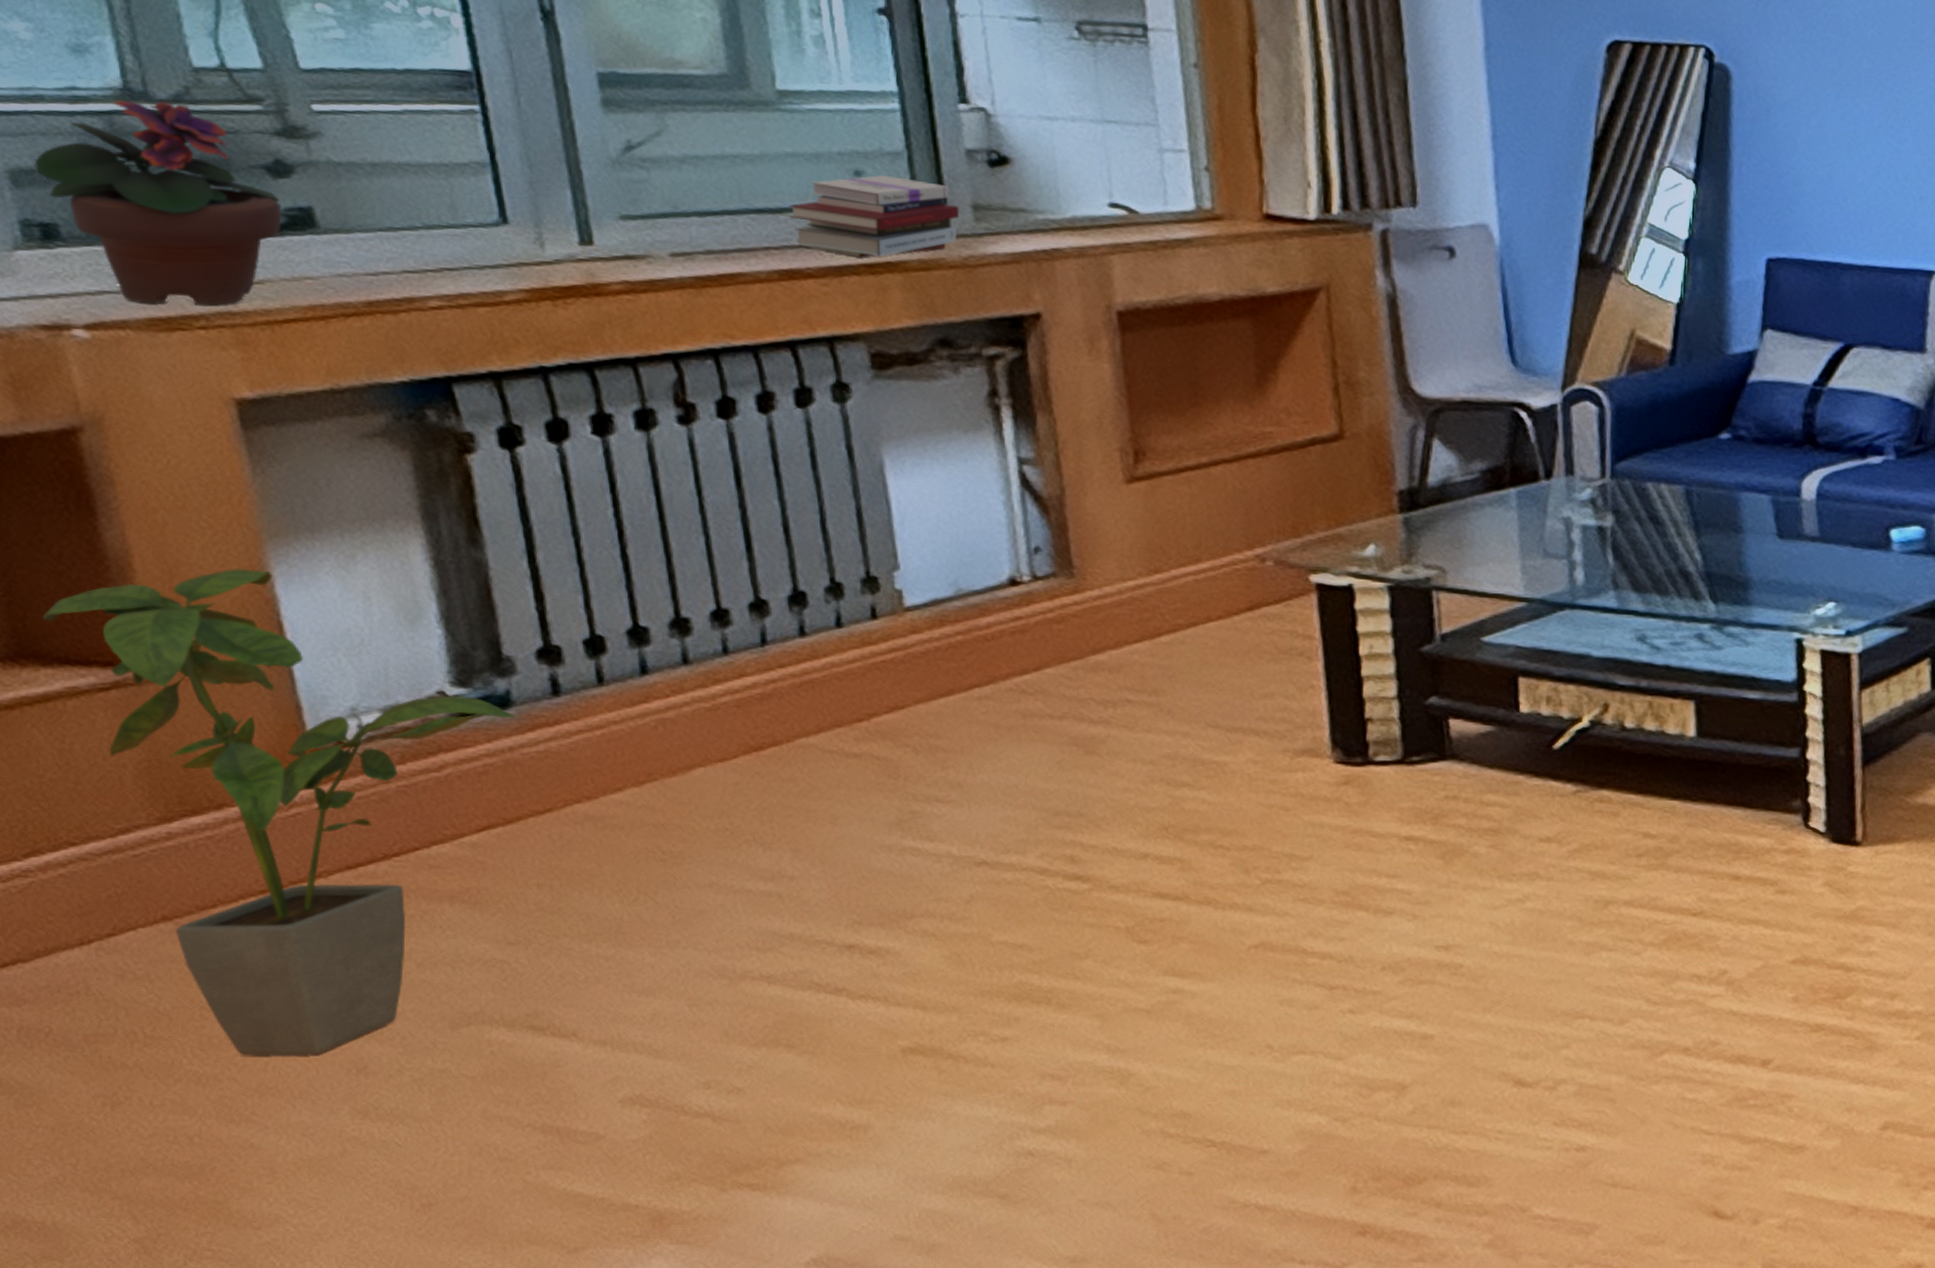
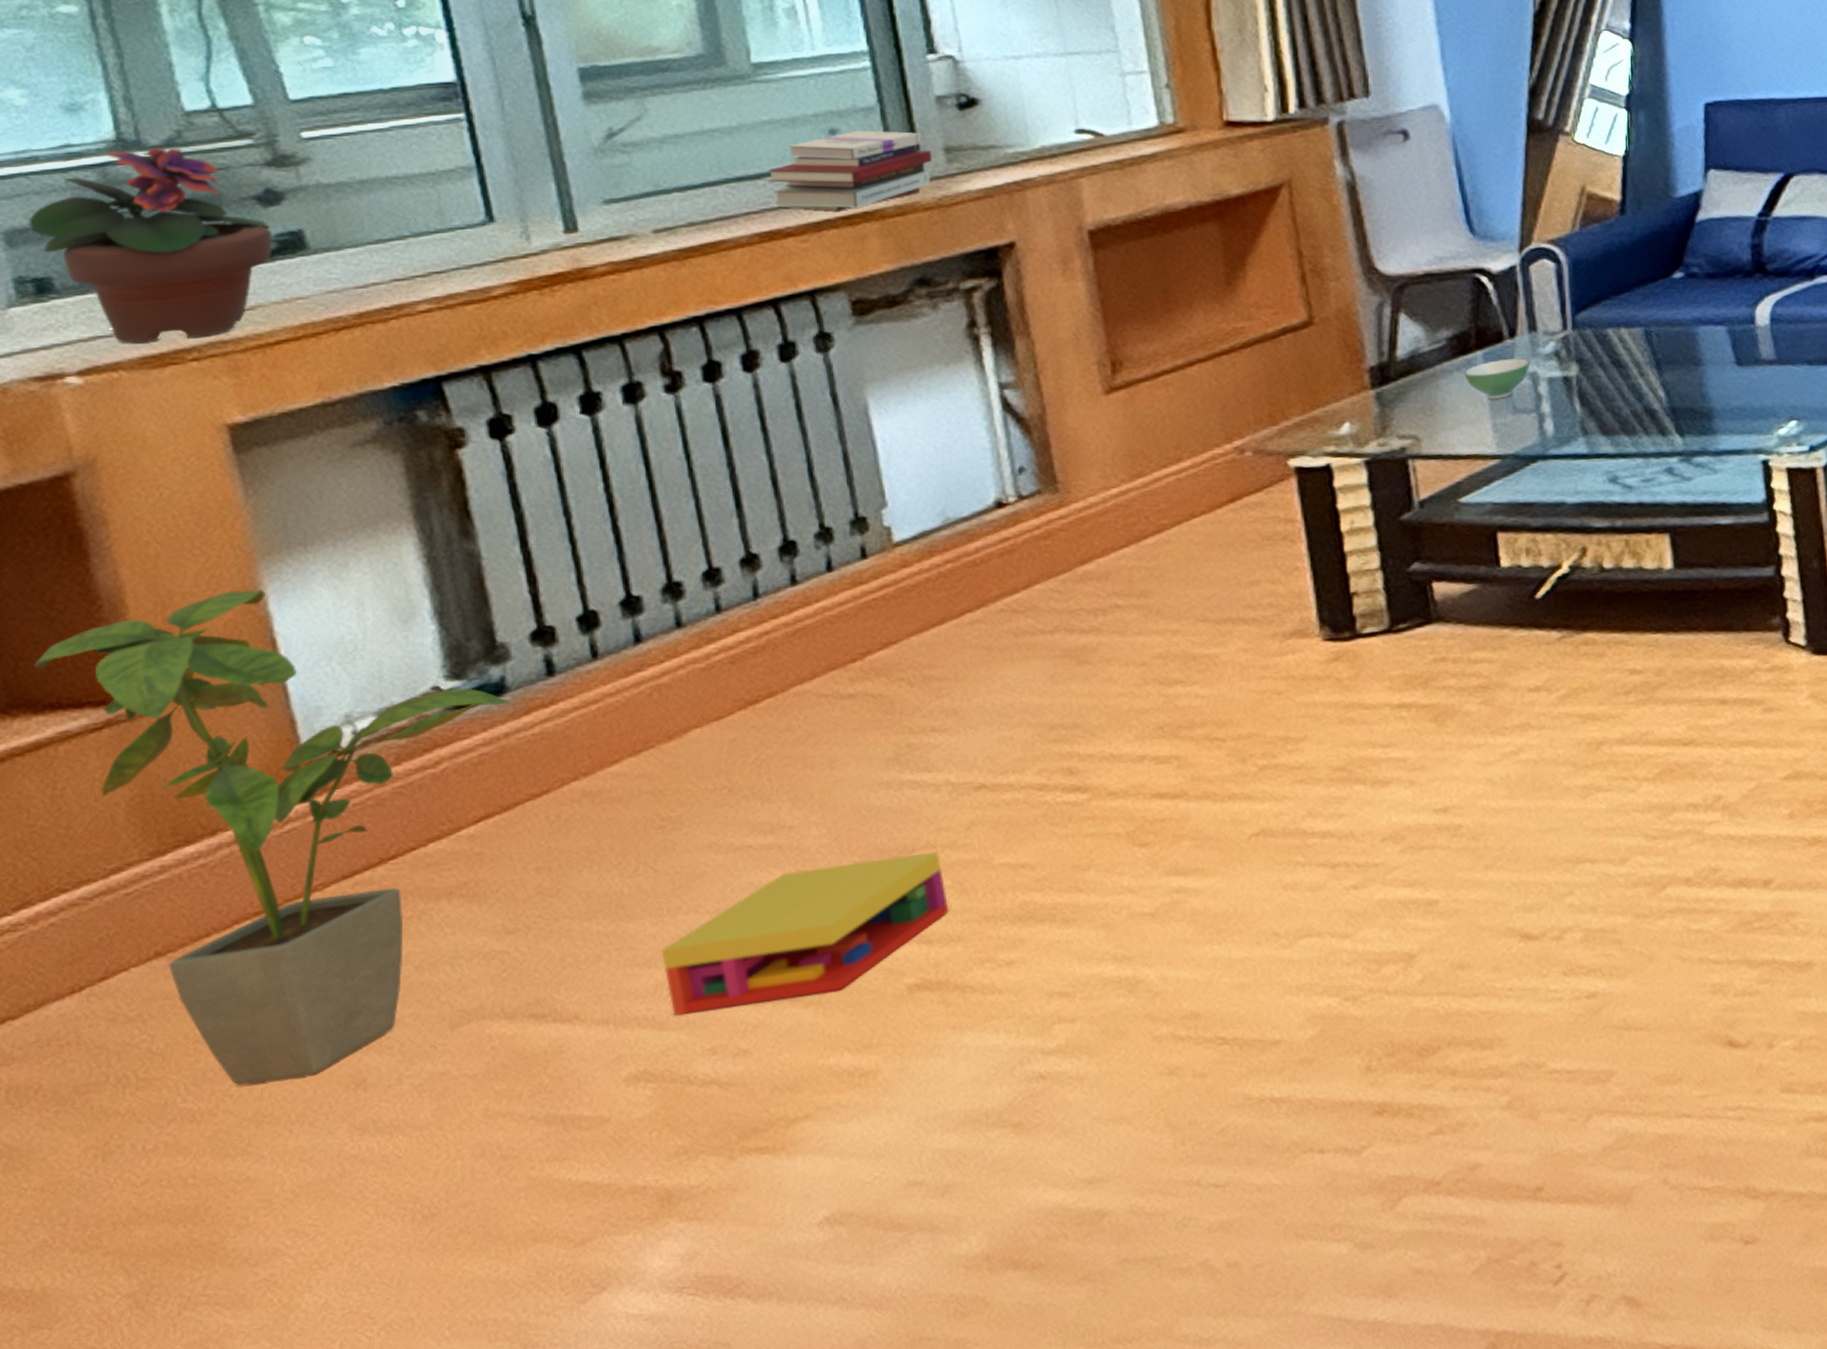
toy box: none [659,920,946,1046] -> present [661,851,949,1015]
bowl: none [1494,500,1565,541] -> present [1463,358,1531,400]

